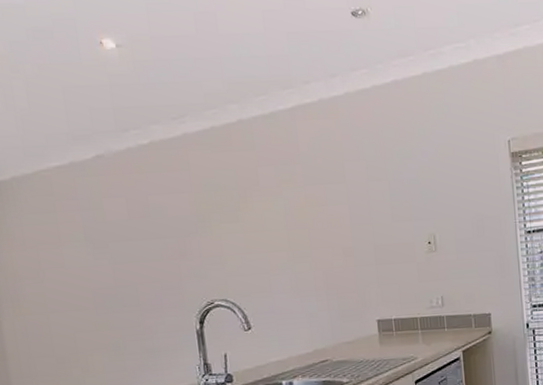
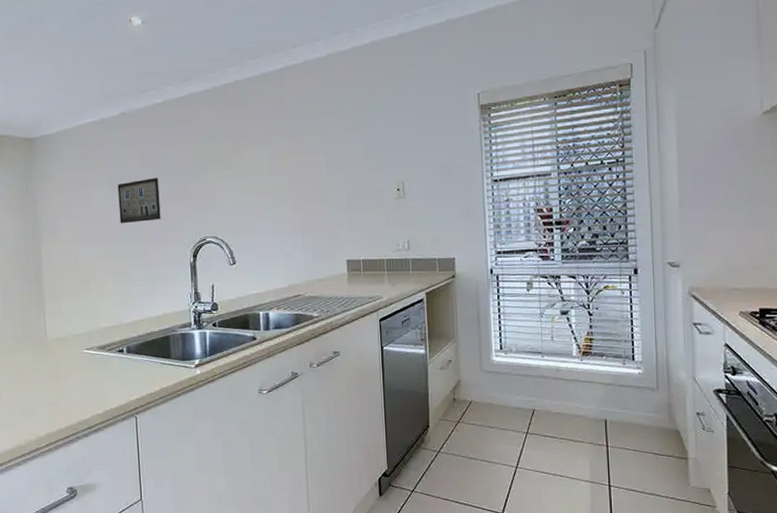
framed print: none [98,232,157,288] -> present [117,177,161,224]

